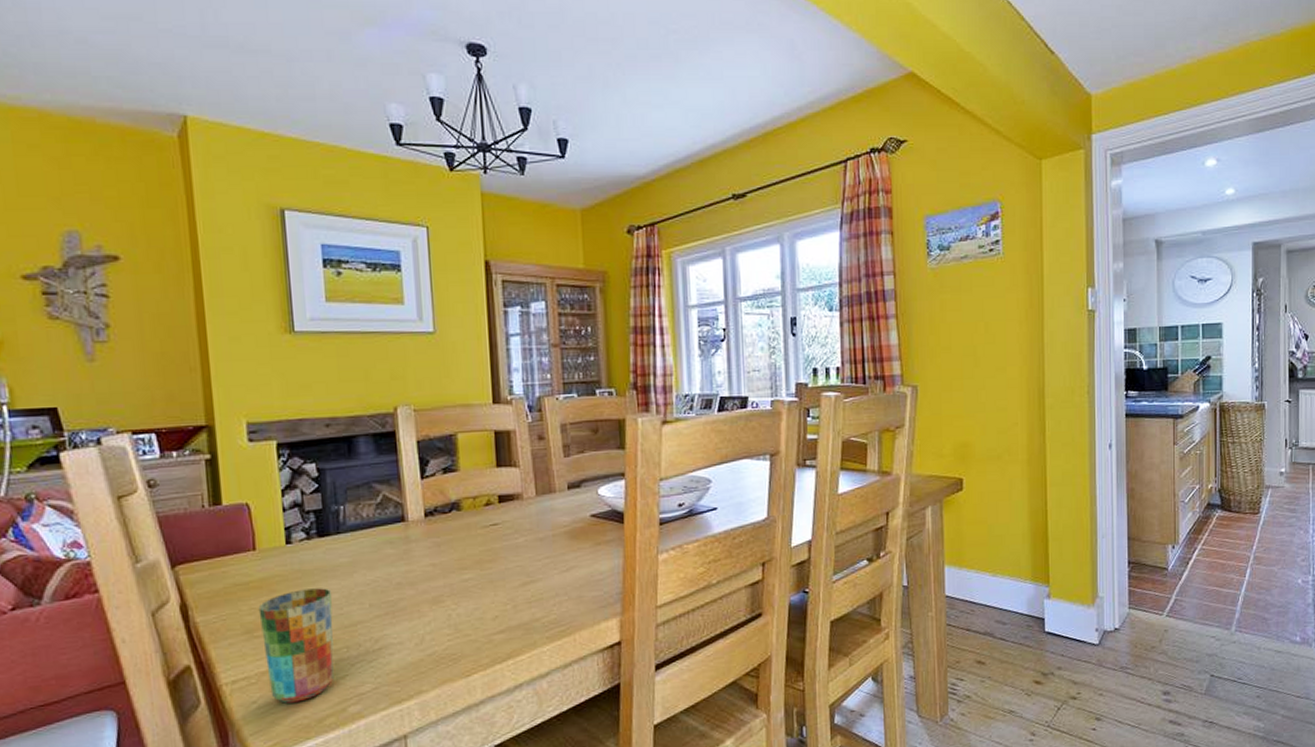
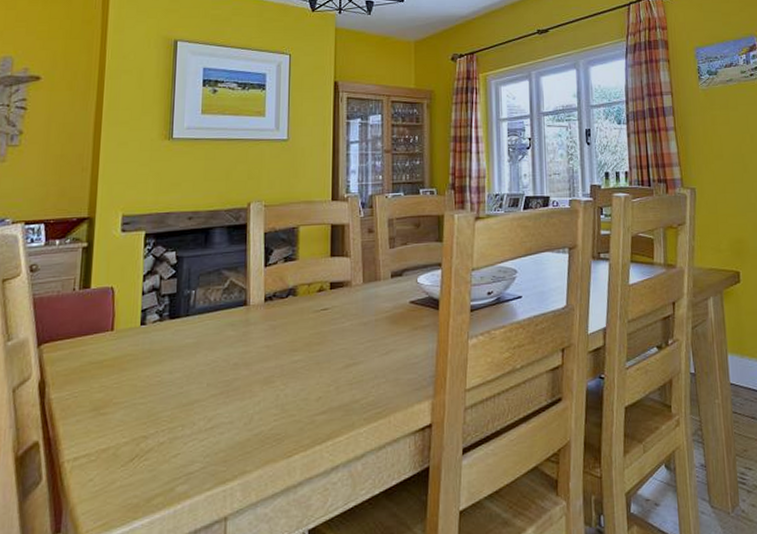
cup: present [258,588,334,703] -> none [107,367,174,482]

